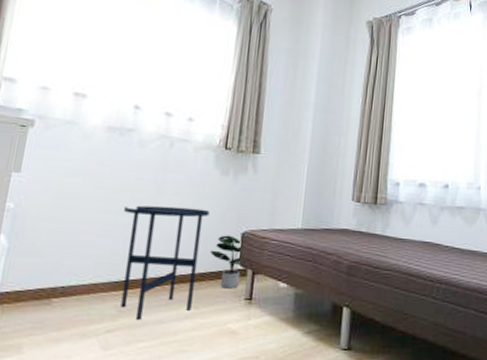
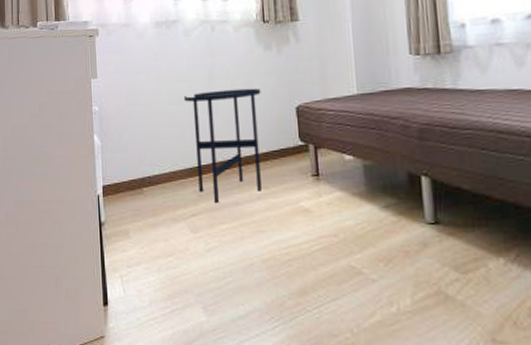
potted plant: present [210,235,244,289] -> none [269,111,303,166]

